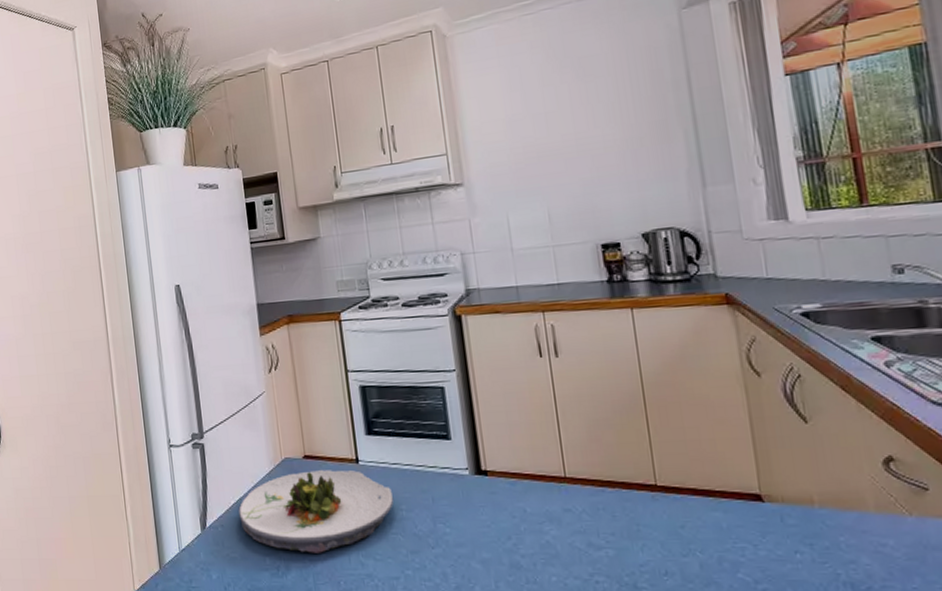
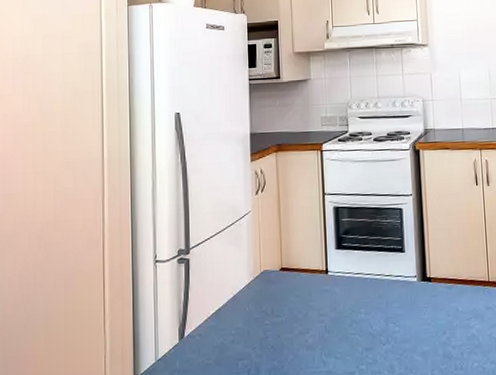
salad plate: present [238,470,394,553] -> none [217,280,355,356]

